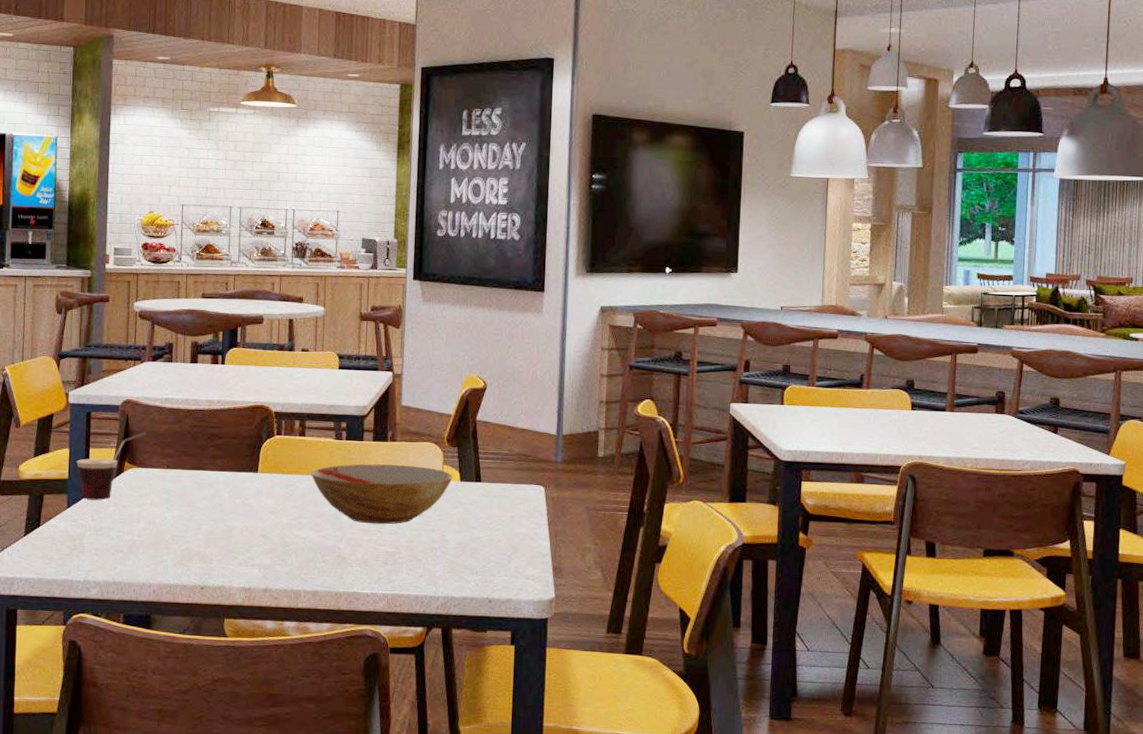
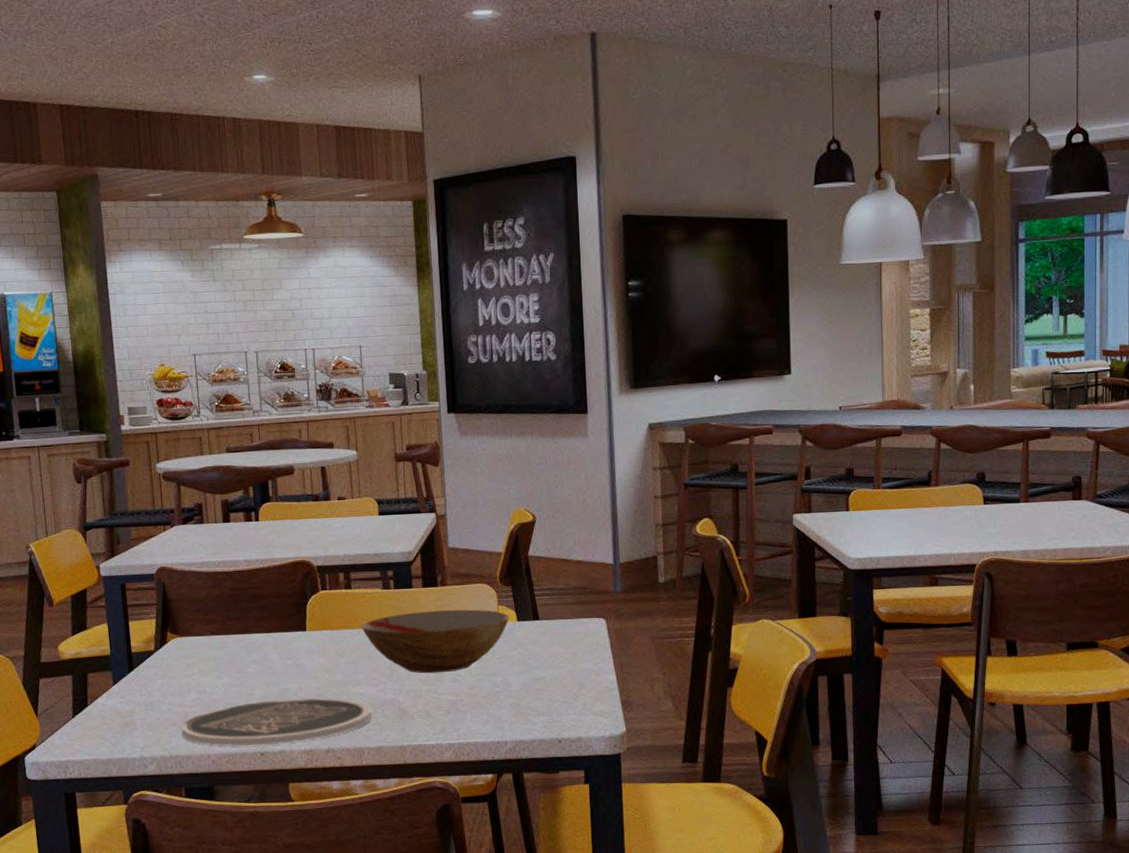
cup: present [76,432,147,501] -> none [117,599,186,675]
plate: none [127,536,312,580] -> present [181,698,372,746]

